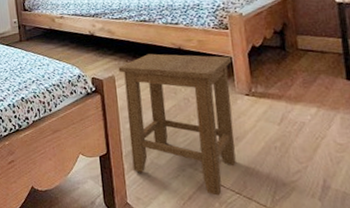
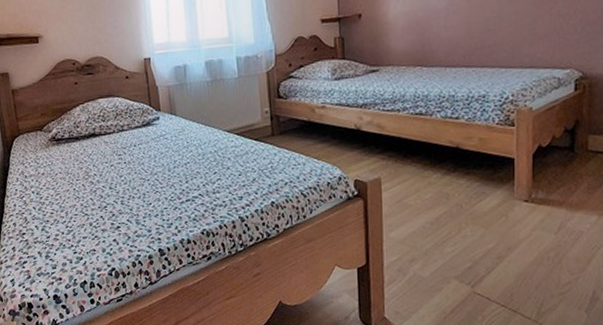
stool: present [118,53,236,196] -> none [385,153,515,309]

